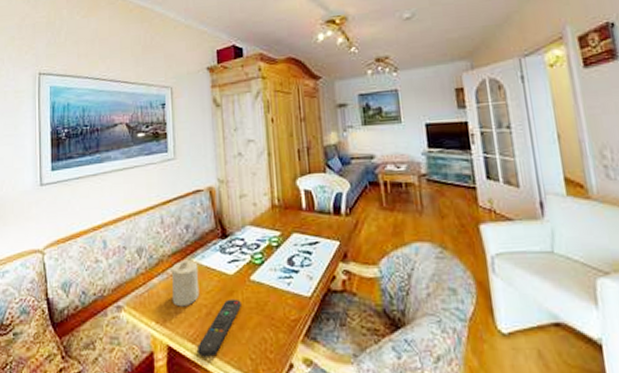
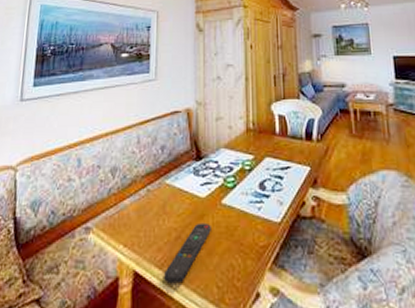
candle: present [171,260,200,307] -> none [142,182,171,230]

